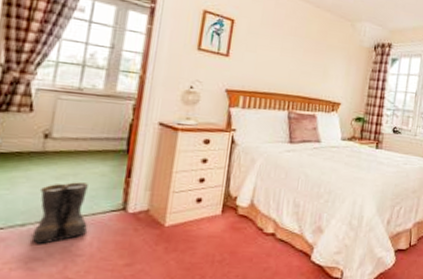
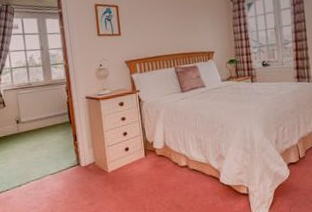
boots: present [31,182,88,244] -> none [23,150,60,197]

